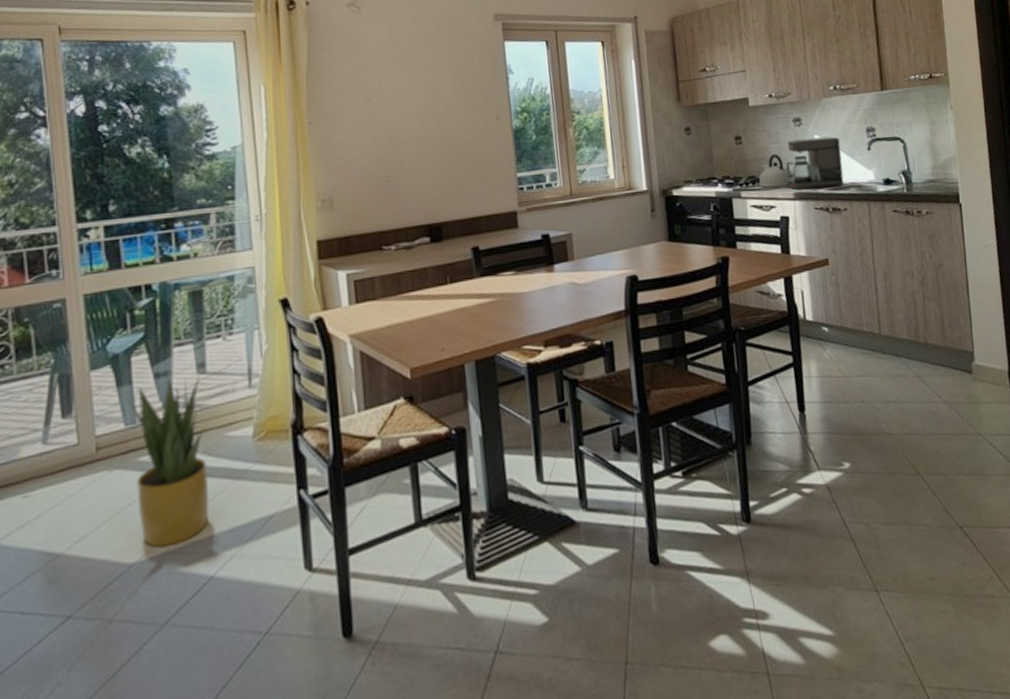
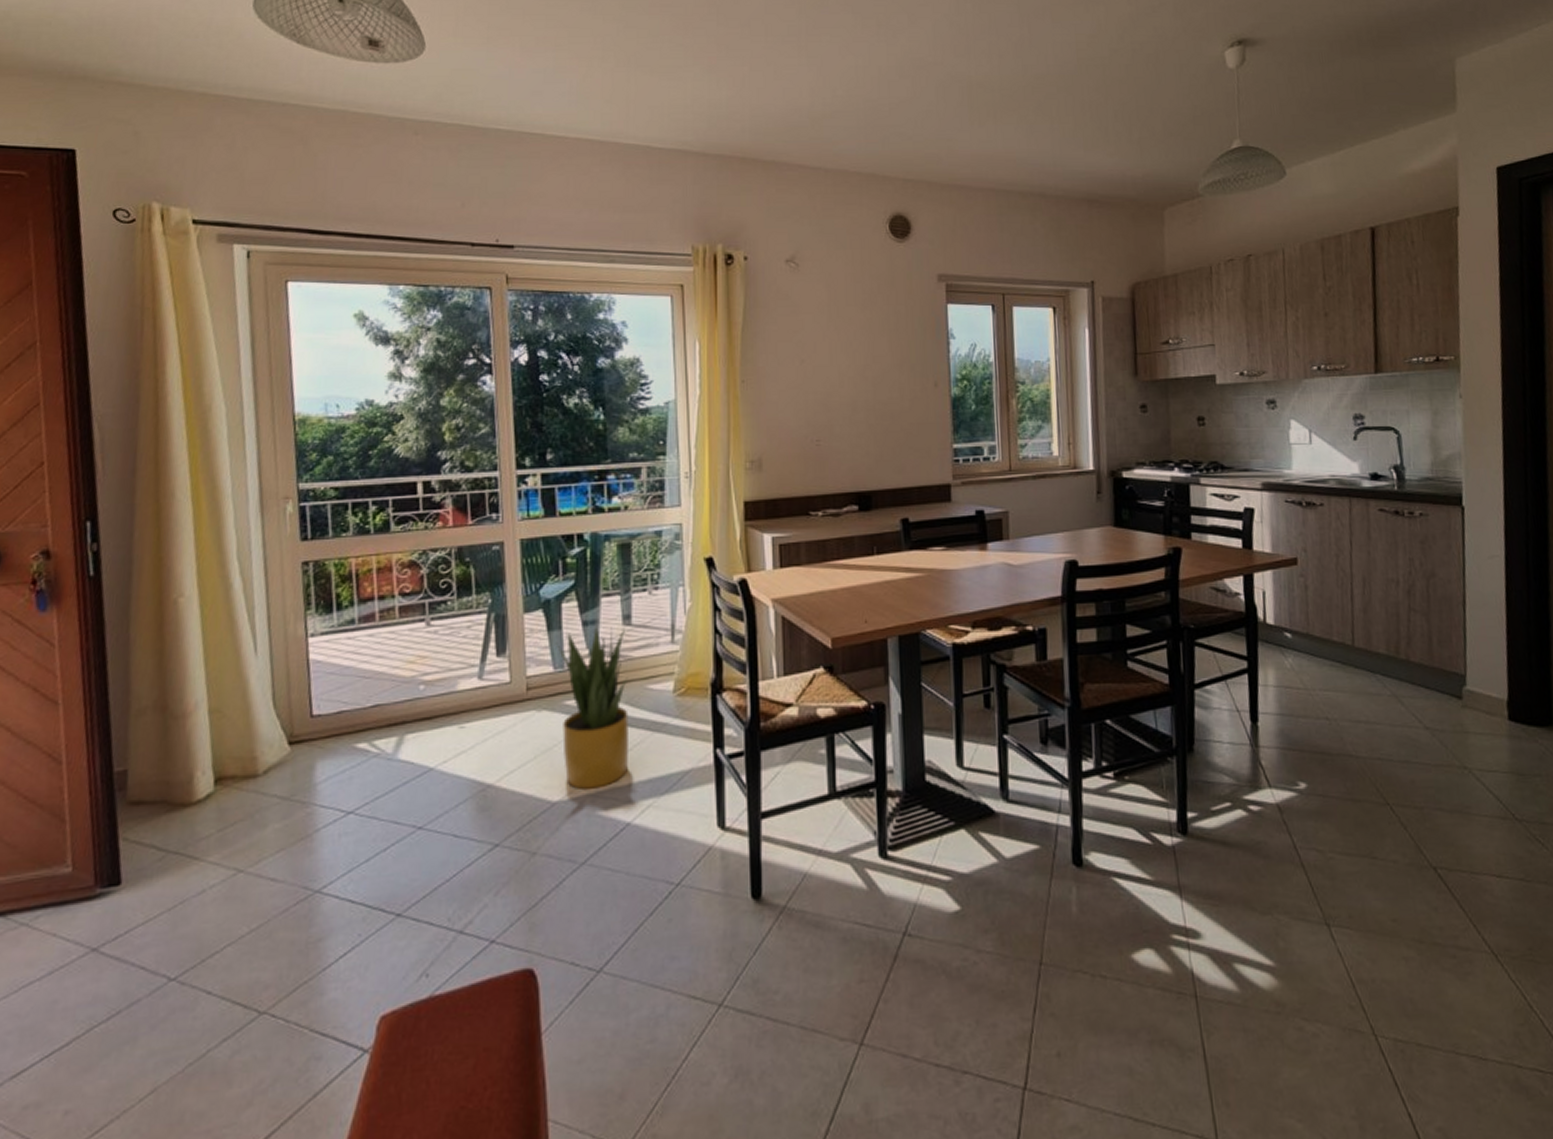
kettle: present [758,154,794,188] -> none [1221,439,1264,475]
coffee maker: present [786,136,845,190] -> none [1254,422,1323,480]

